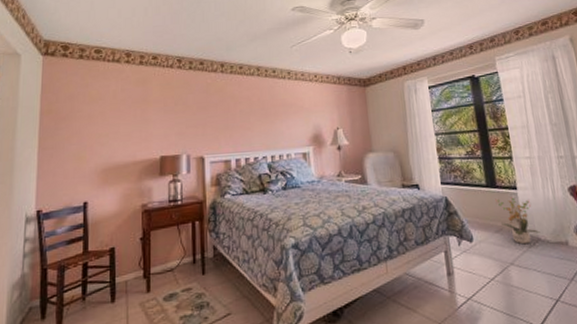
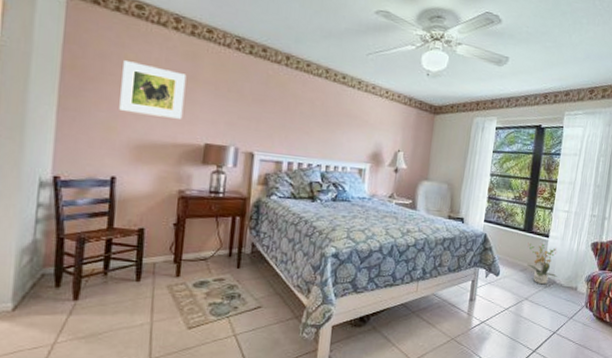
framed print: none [87,97,139,141] -> present [119,60,187,119]

